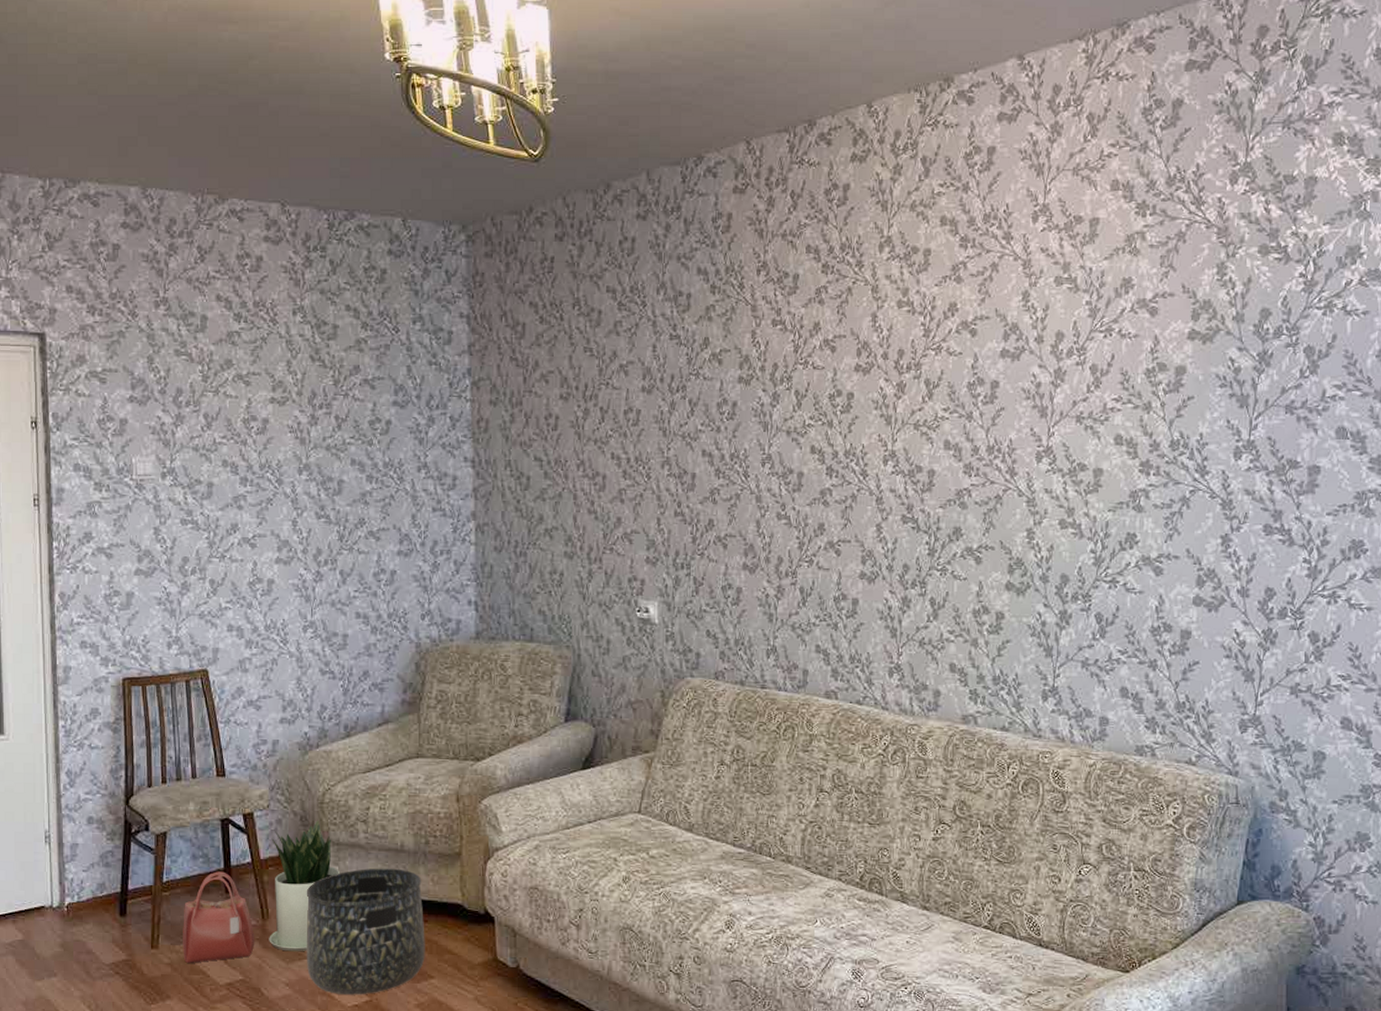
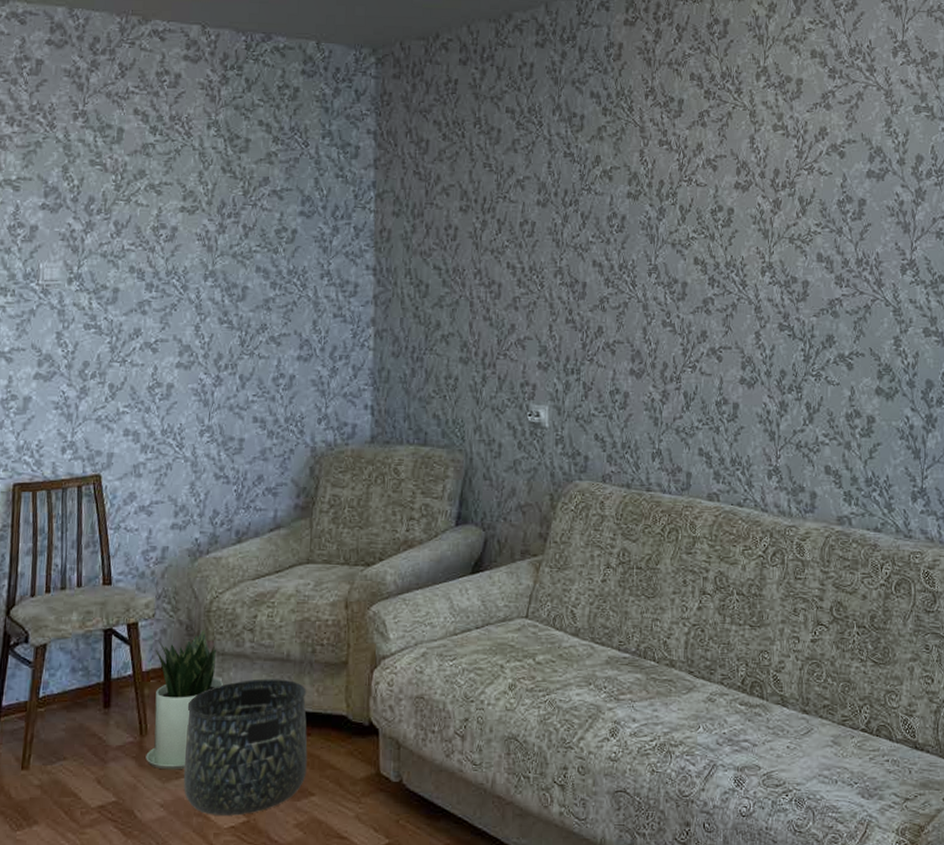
handbag: present [183,871,255,963] -> none [54,685,132,785]

